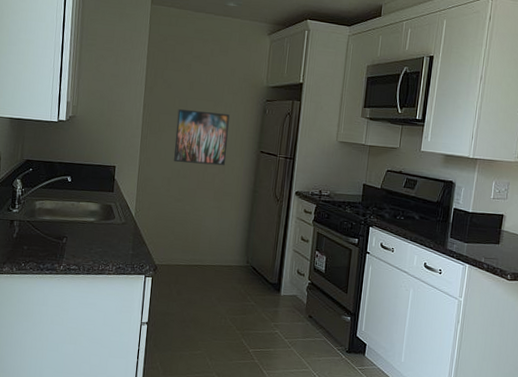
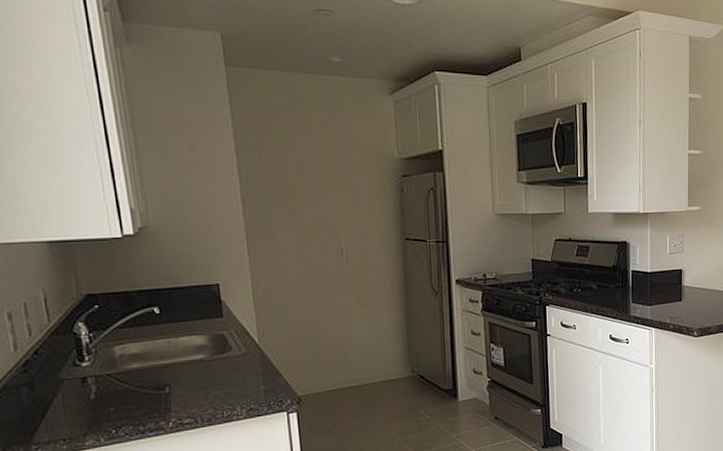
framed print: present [174,108,230,166] -> none [290,198,365,267]

